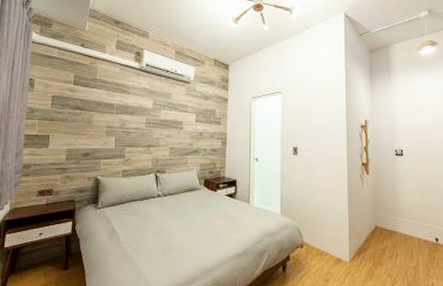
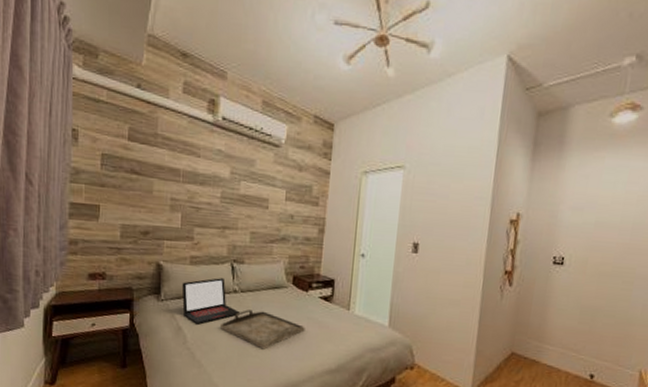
laptop: none [115,186,163,226] -> present [182,278,240,324]
serving tray: none [147,210,216,242] -> present [219,309,305,350]

